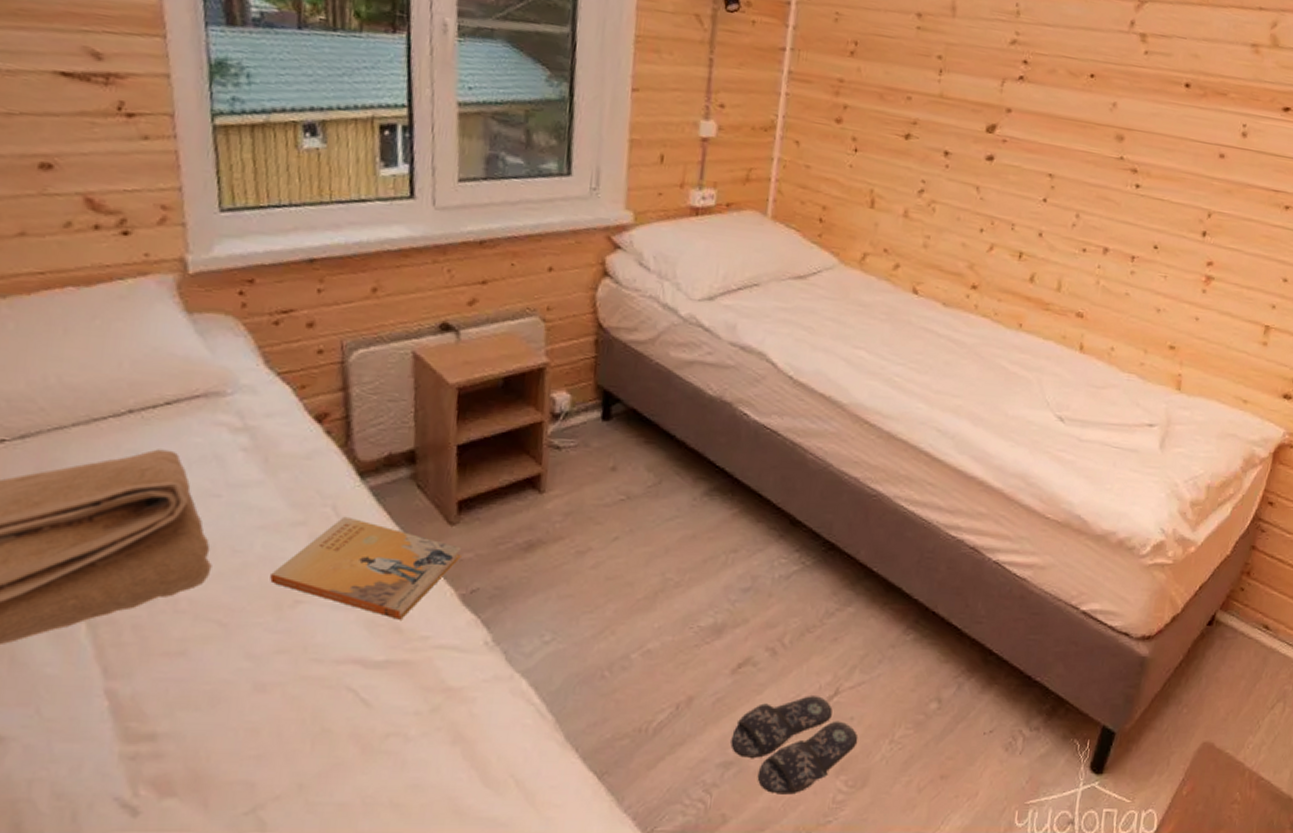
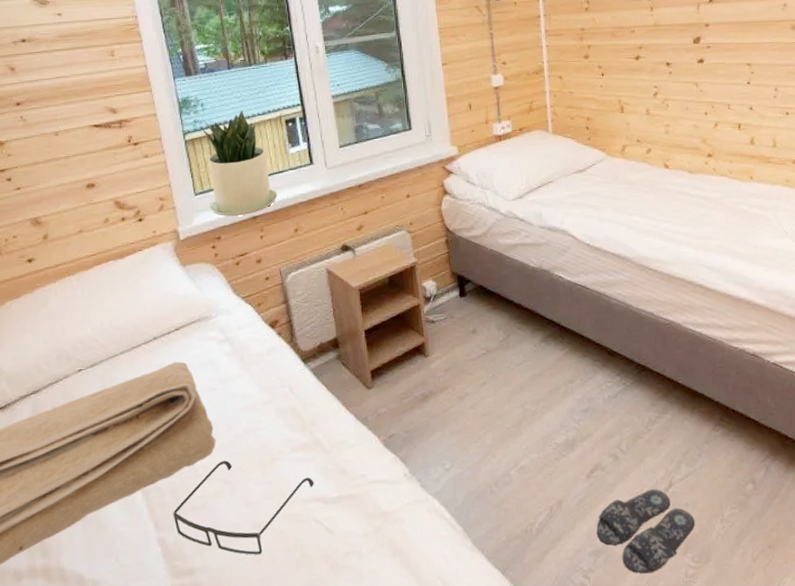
glasses: none [132,595,354,724] -> present [173,460,315,555]
planter: none [239,96,353,255] -> present [199,110,278,217]
book: present [270,516,462,620] -> none [254,392,379,465]

